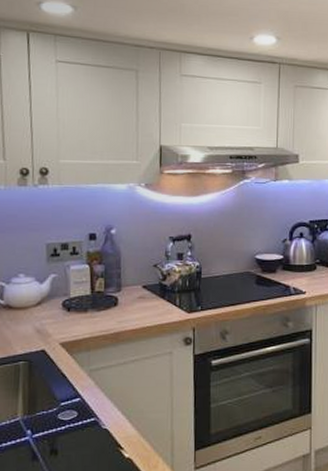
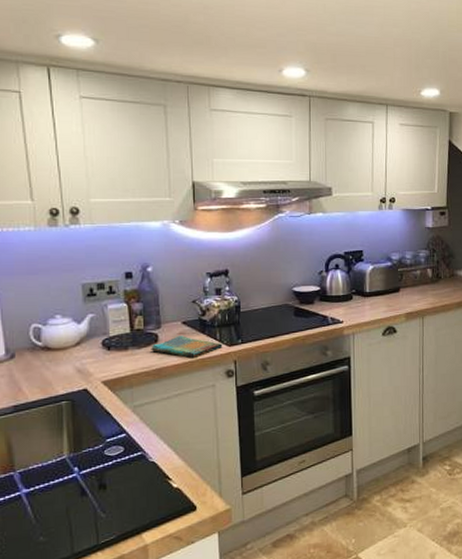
dish towel: none [110,300,182,323] -> present [151,336,223,358]

